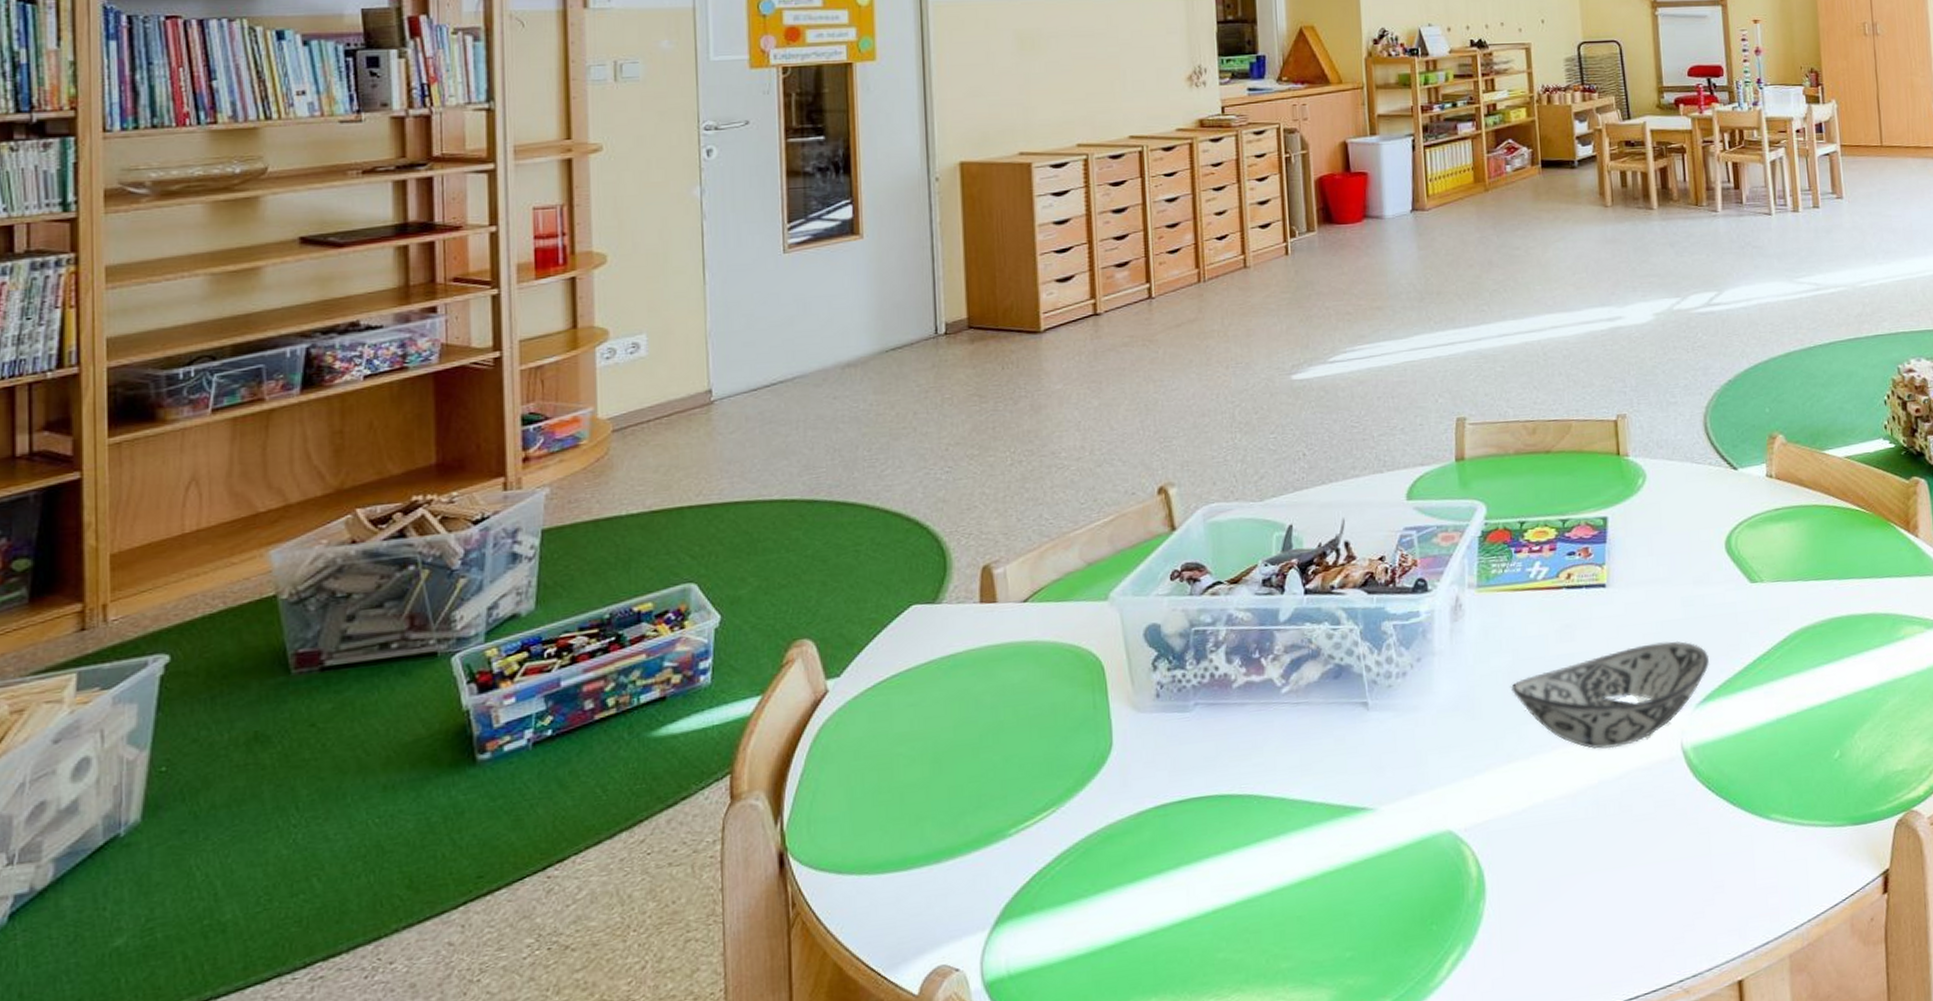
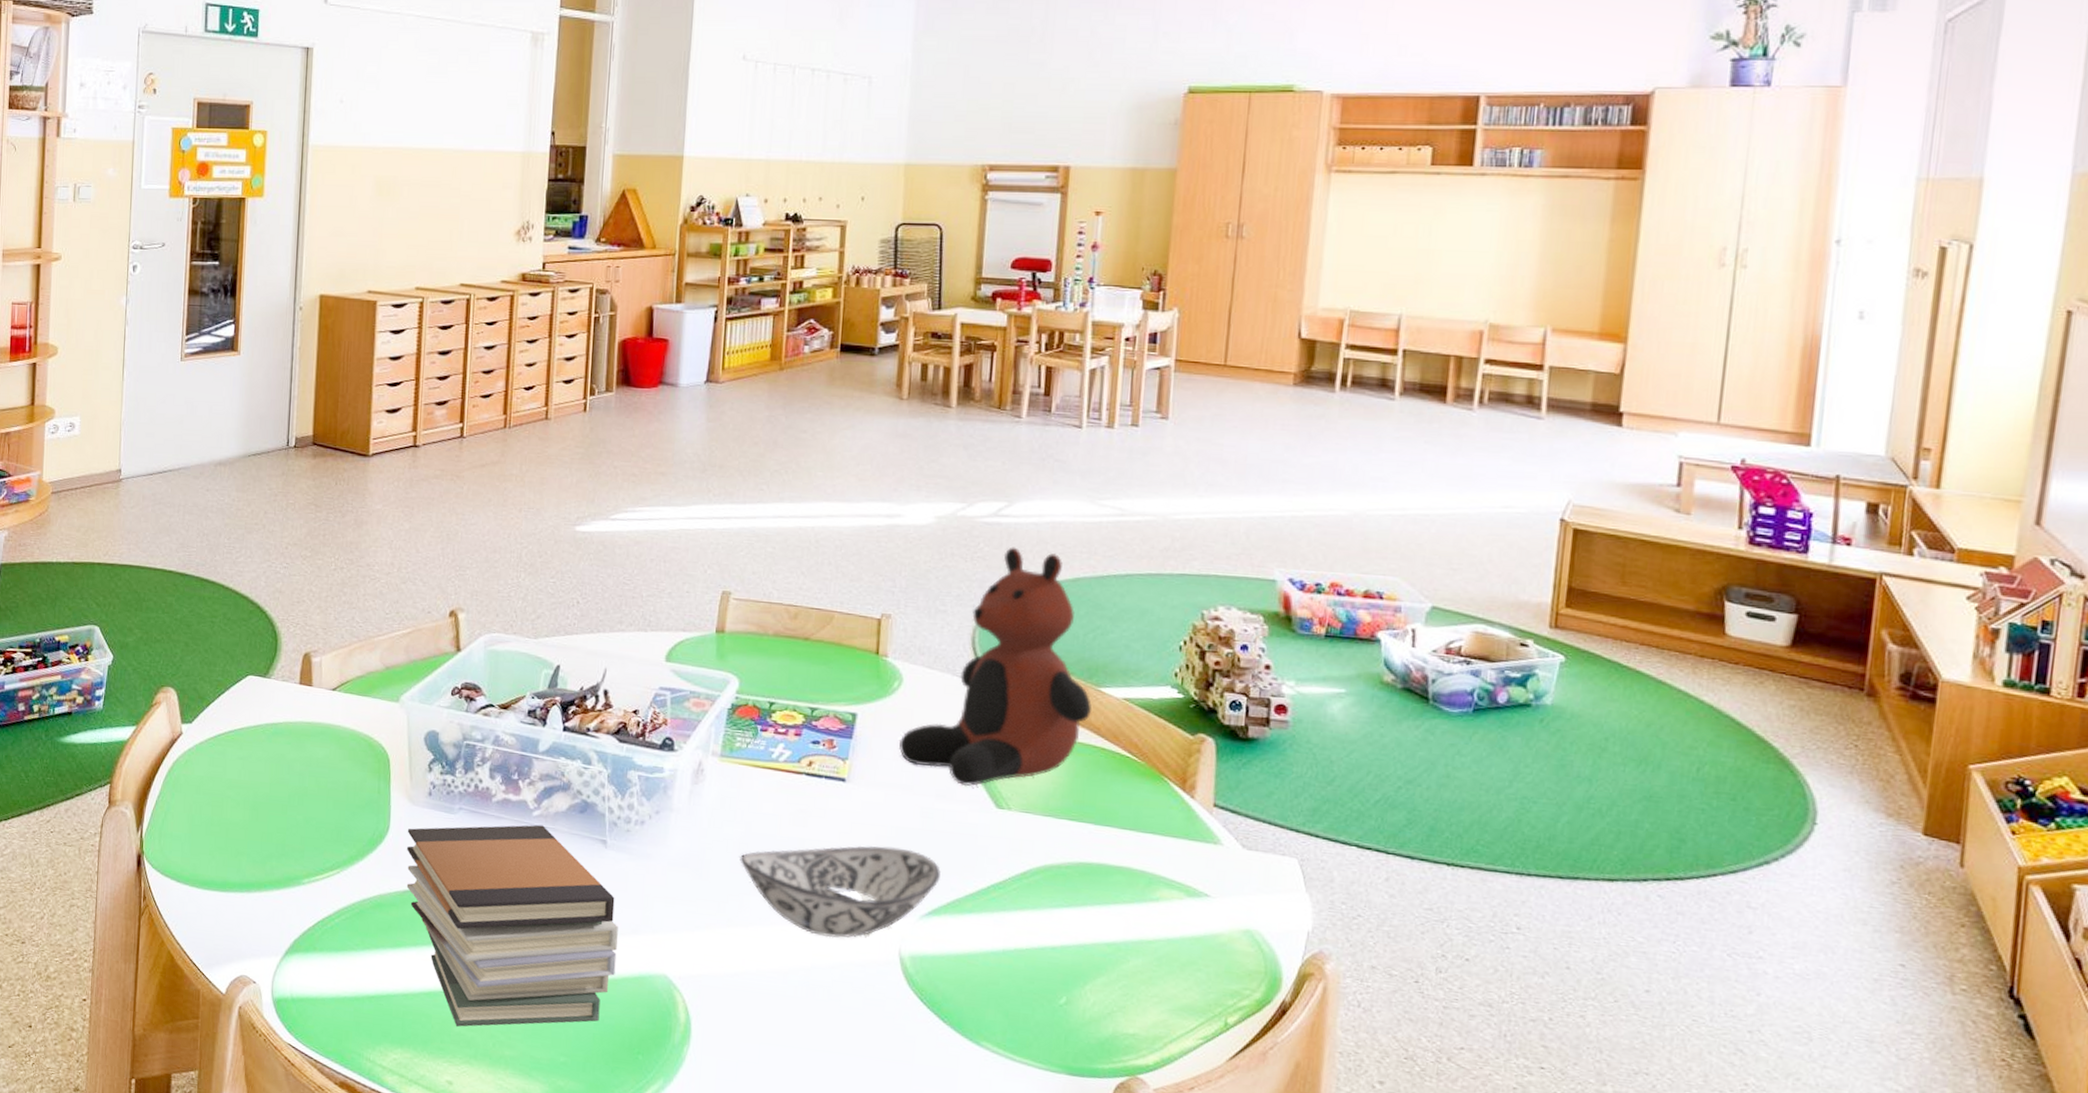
book stack: none [1134,701,1395,952] -> present [406,824,618,1027]
teddy bear: none [1651,332,1821,568] -> present [899,547,1092,787]

